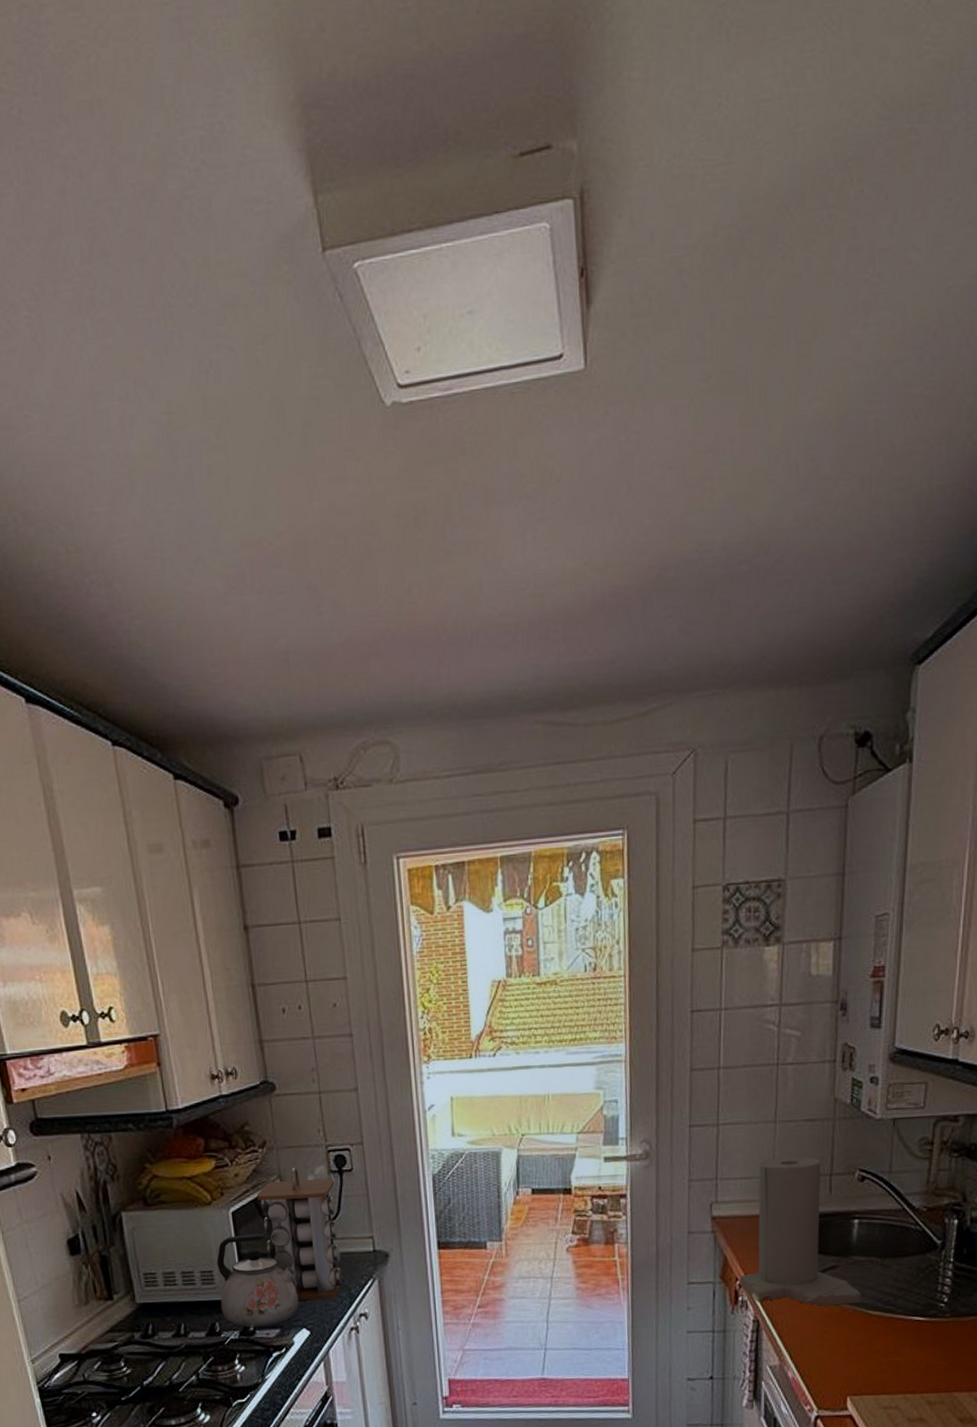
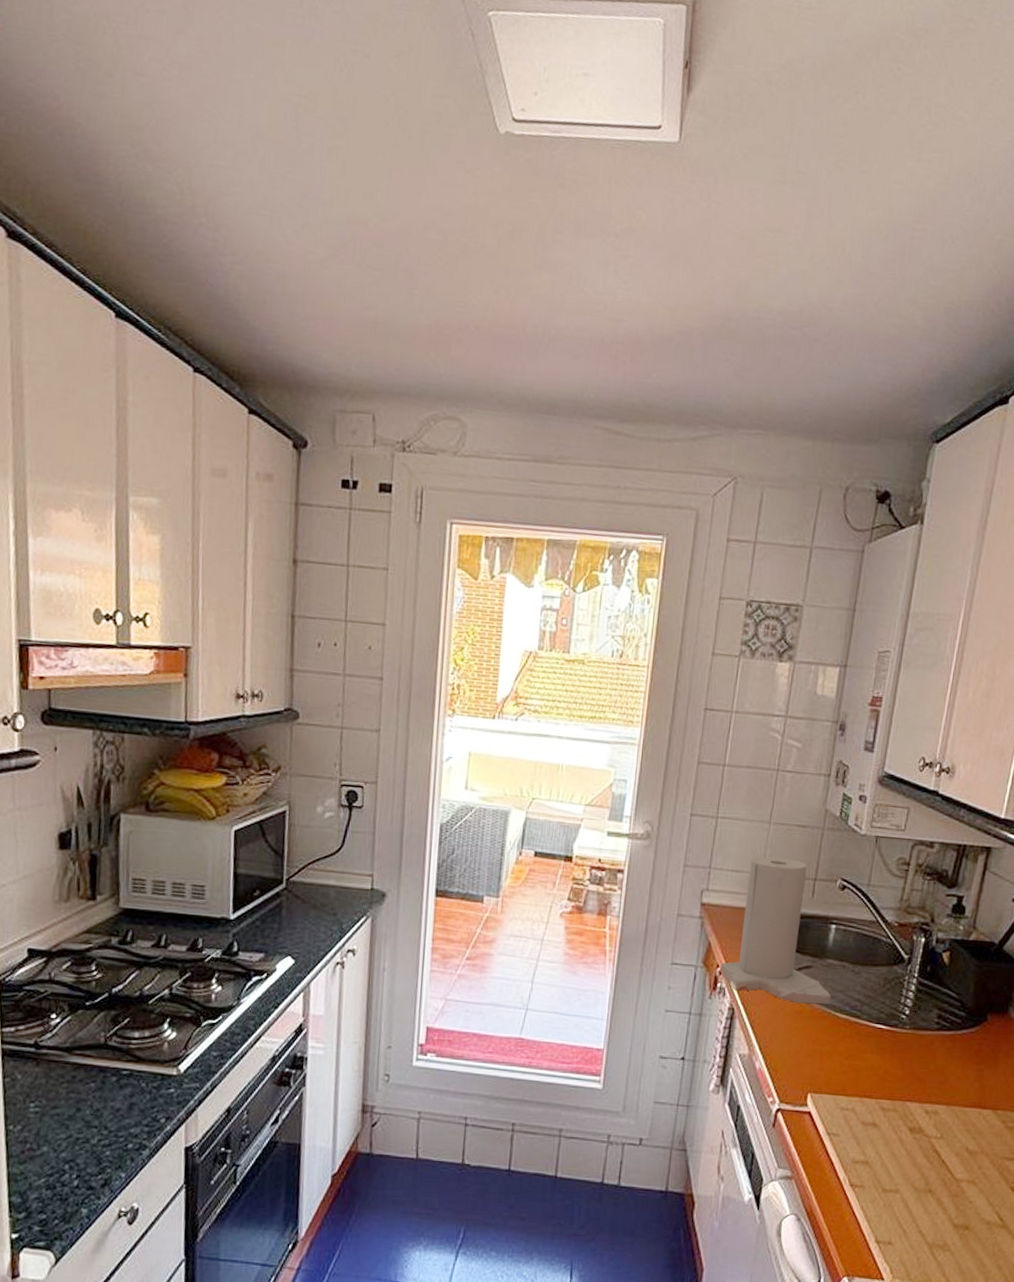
kettle: present [217,1234,299,1328] -> none [207,854,290,950]
spice rack: present [257,1167,344,1301] -> none [263,795,343,931]

